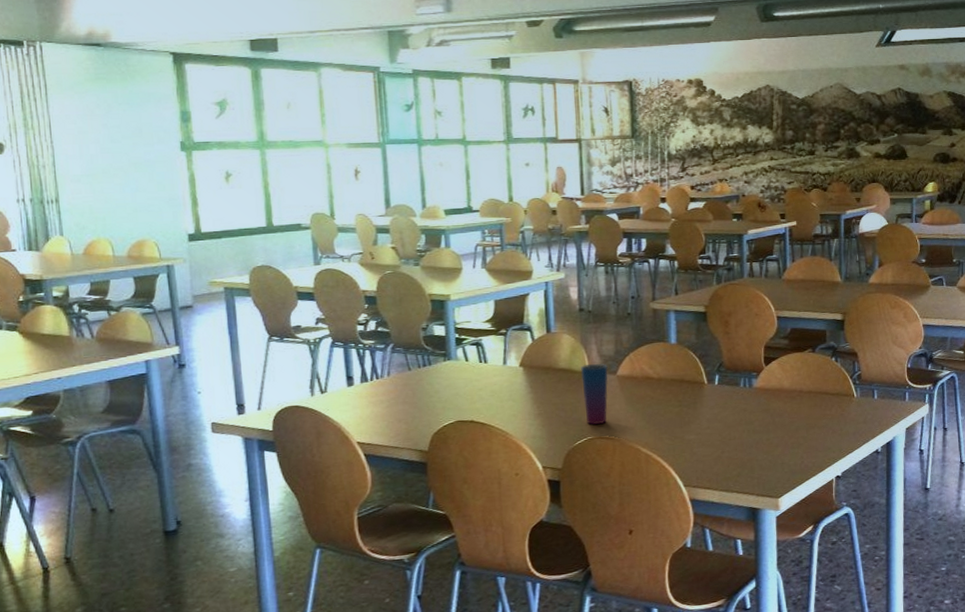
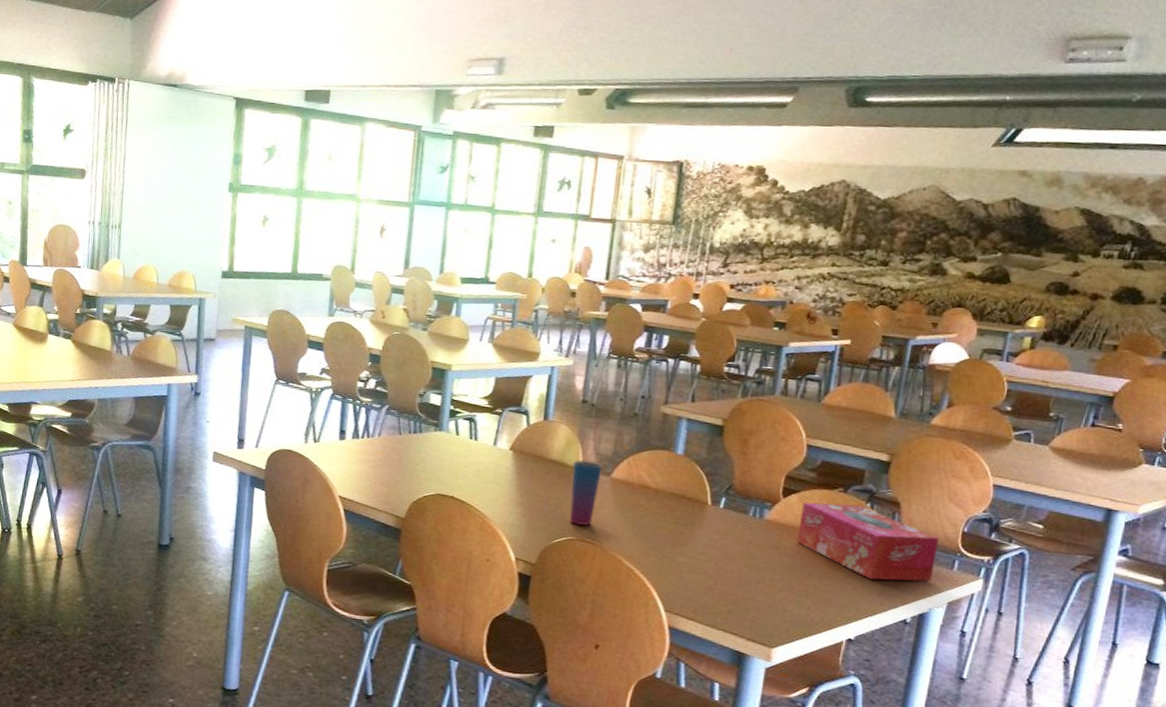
tissue box: none [782,360,892,422] -> present [797,502,940,582]

